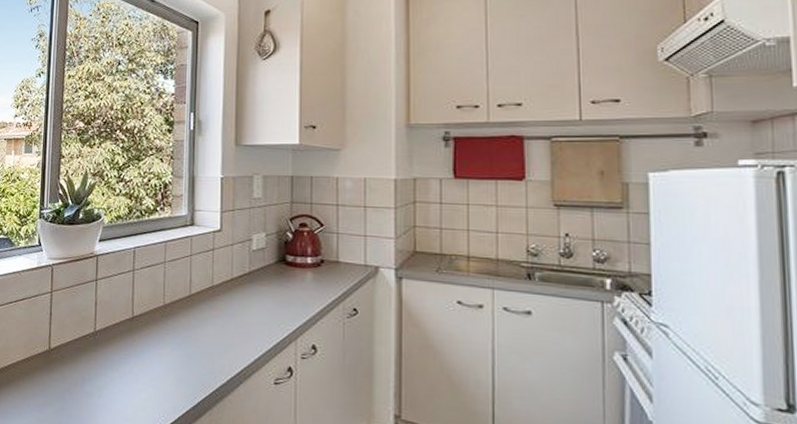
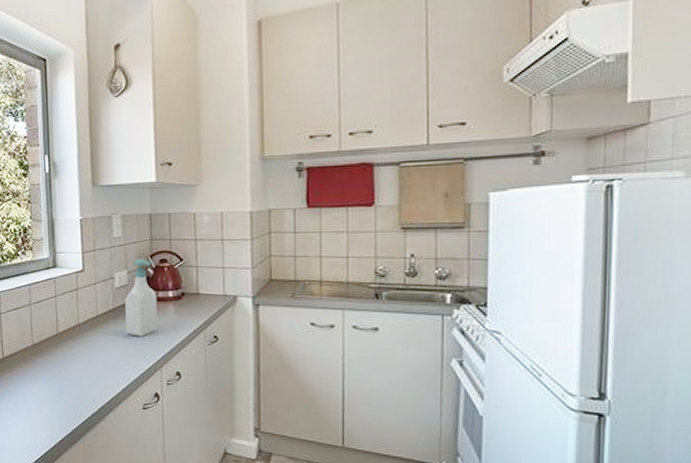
soap bottle: none [261,221,295,304] -> present [125,259,158,337]

